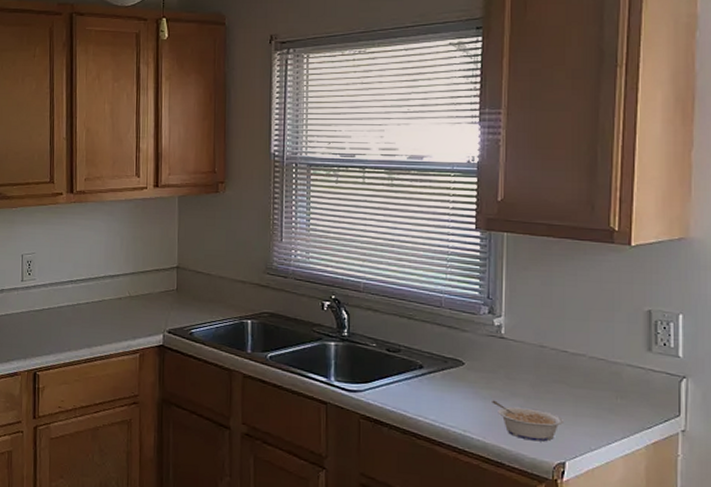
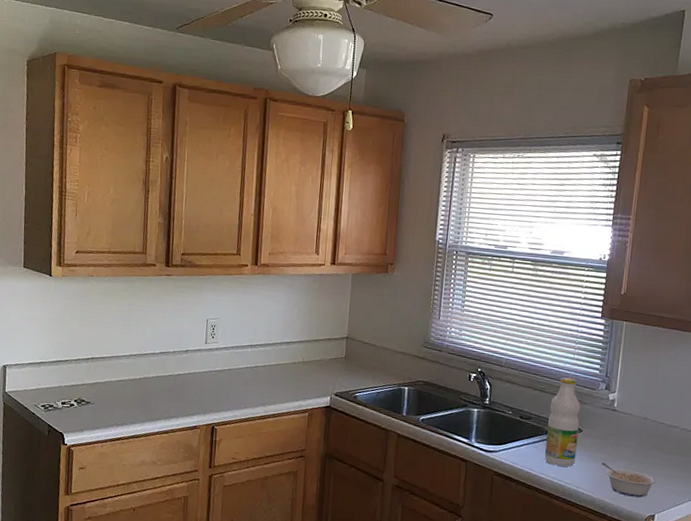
bottle: none [420,301,460,407] -> present [544,377,581,467]

